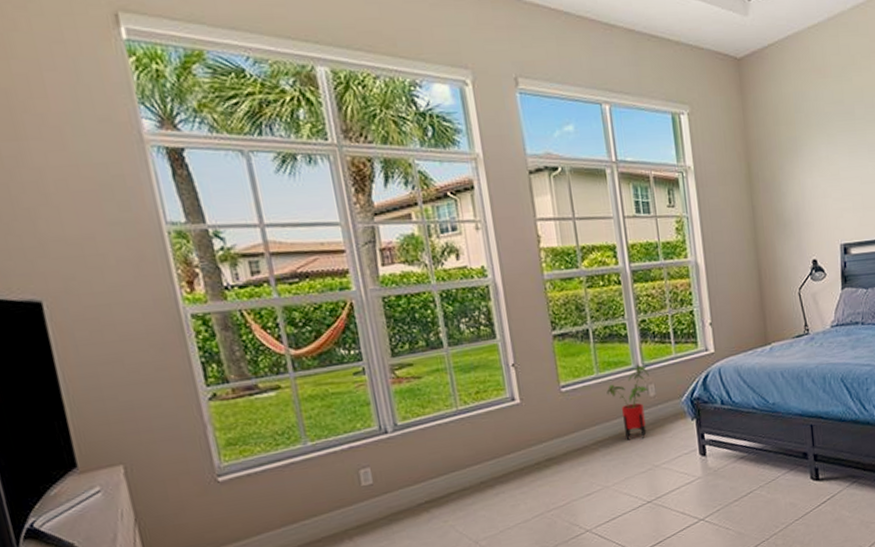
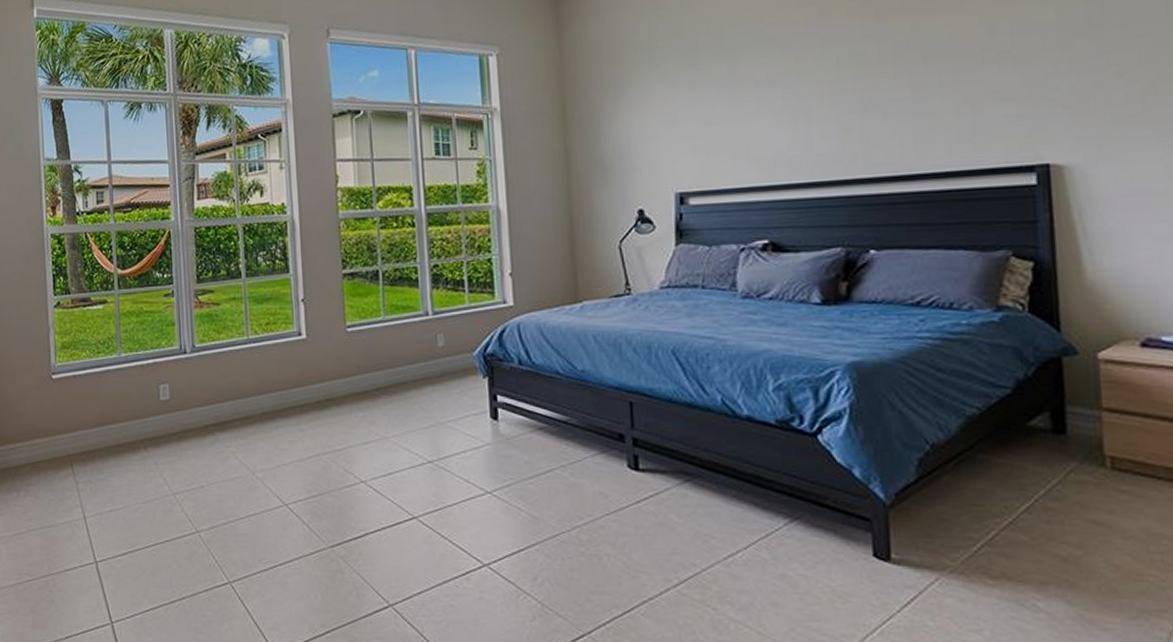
house plant: present [606,365,649,441] -> none [392,312,439,391]

